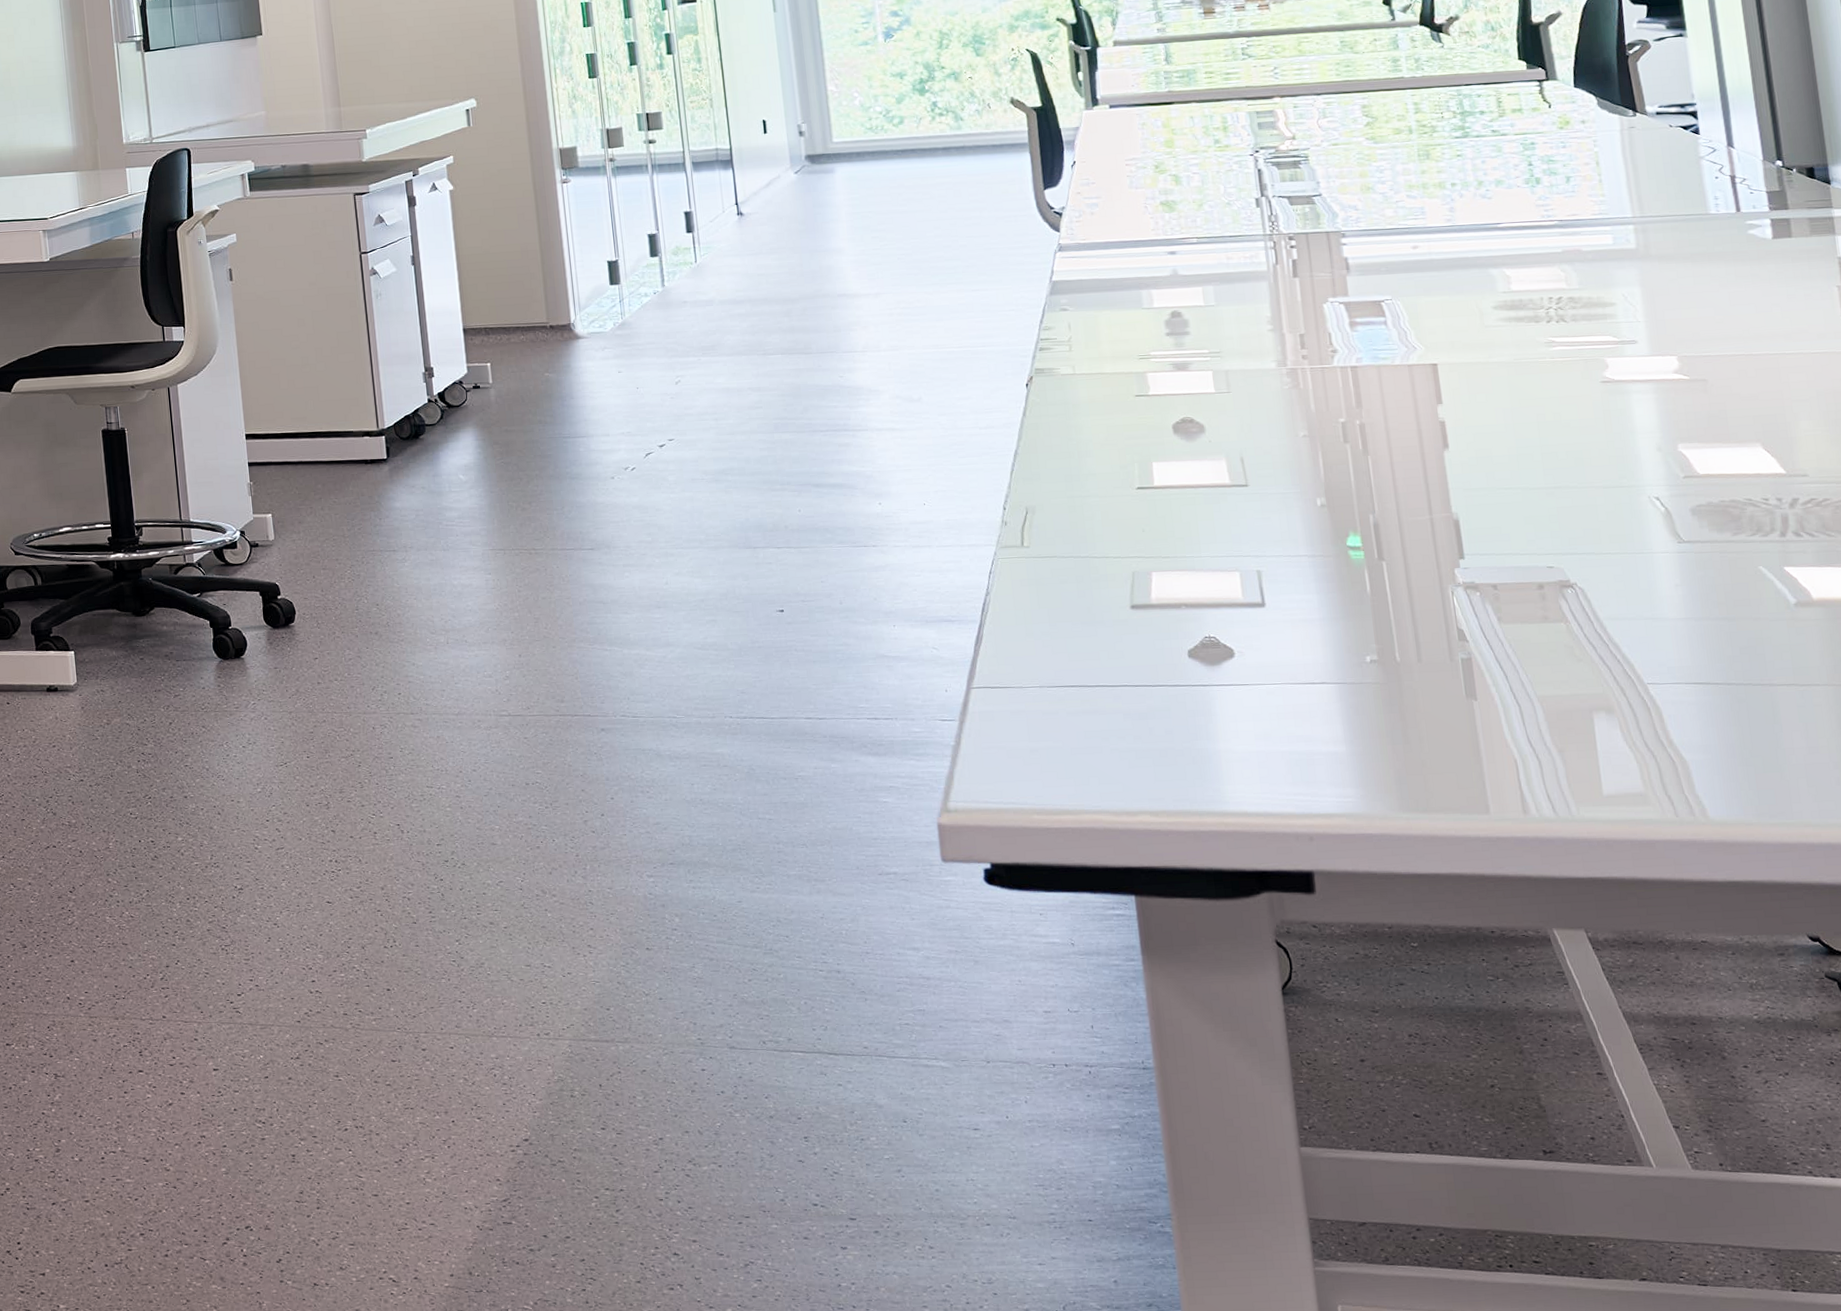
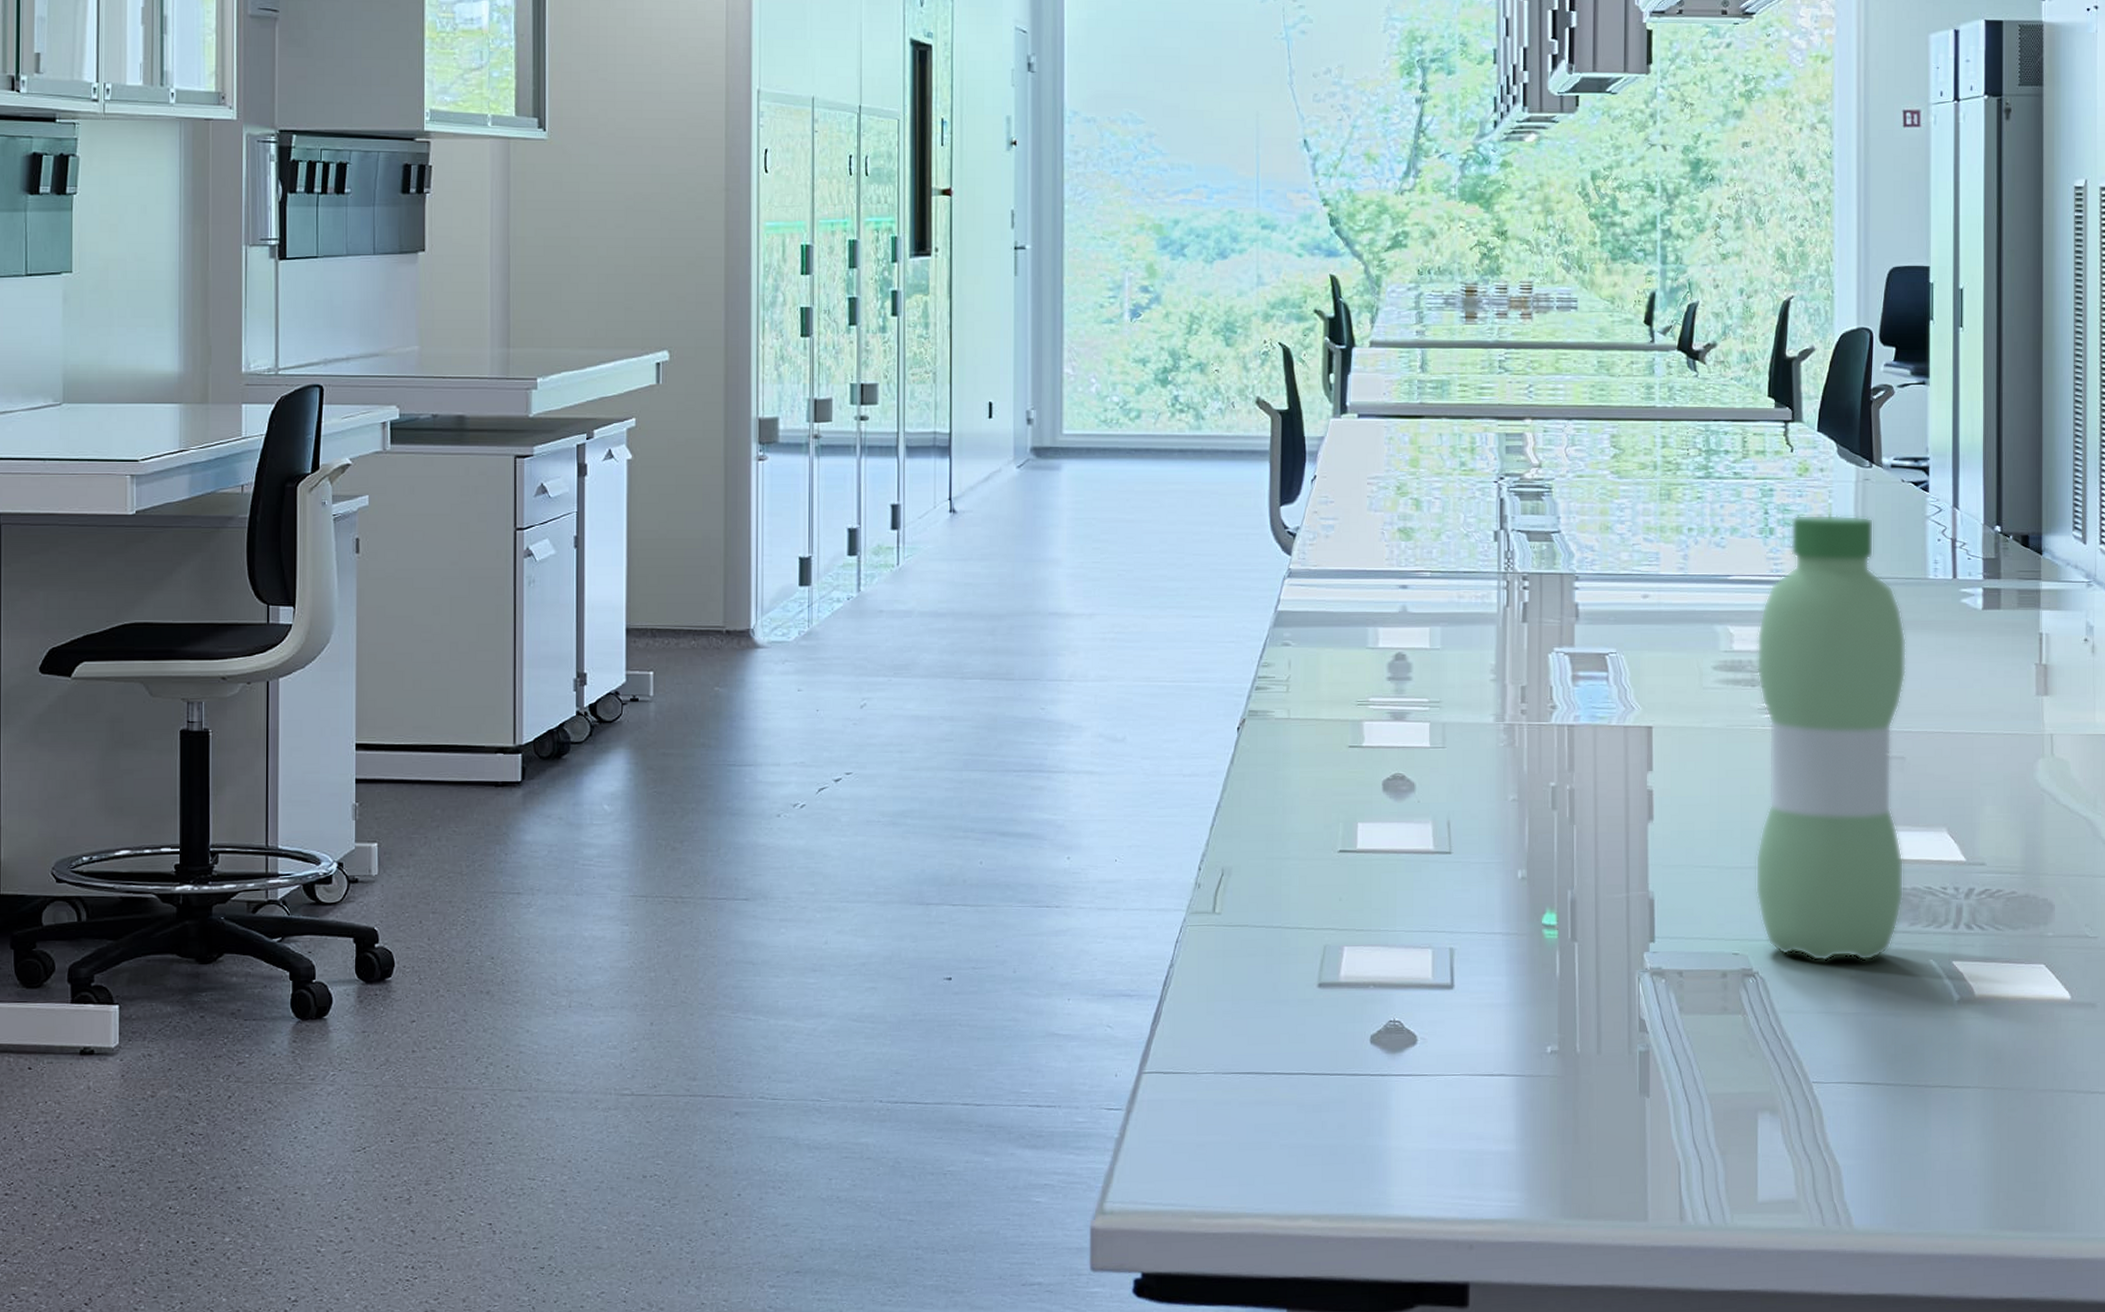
water bottle: none [1535,161,1723,572] -> present [1755,514,1906,962]

